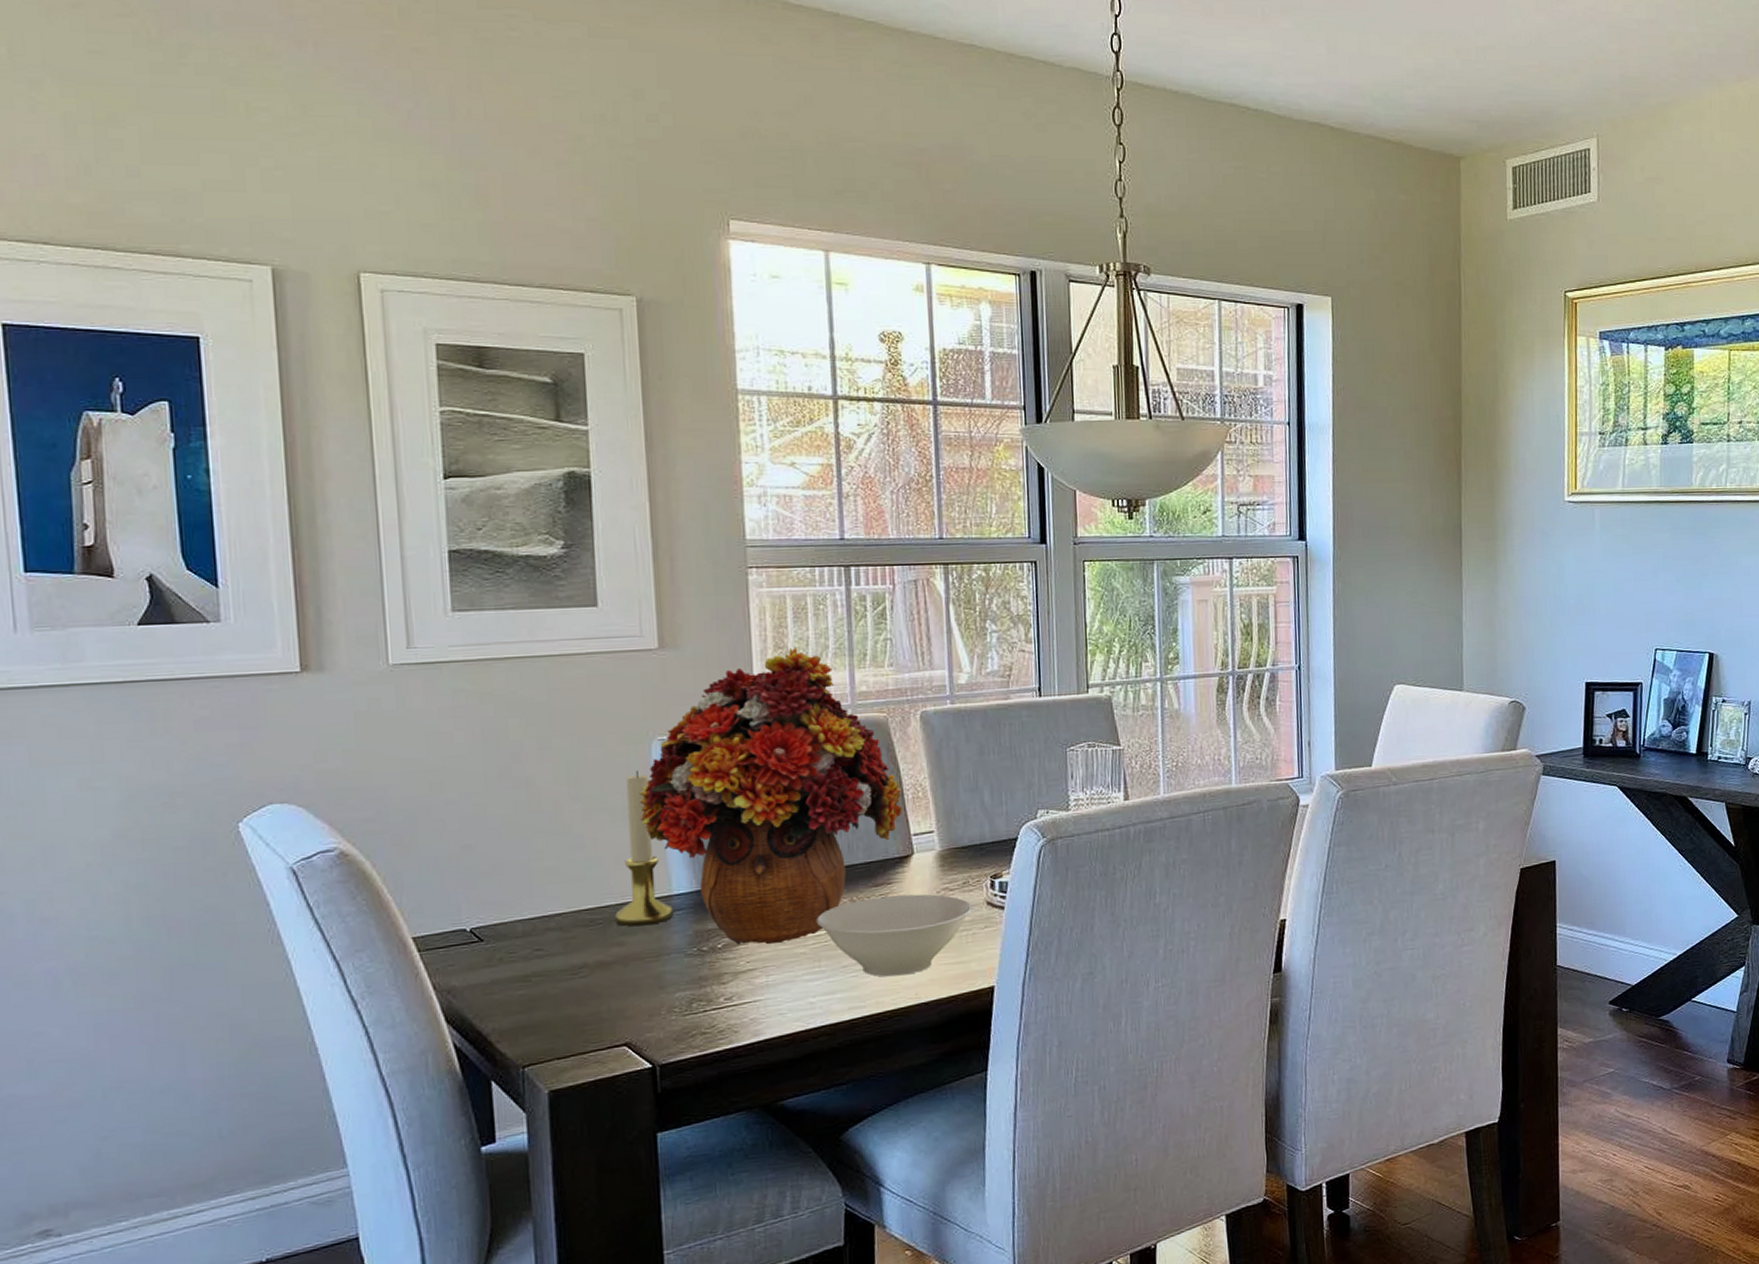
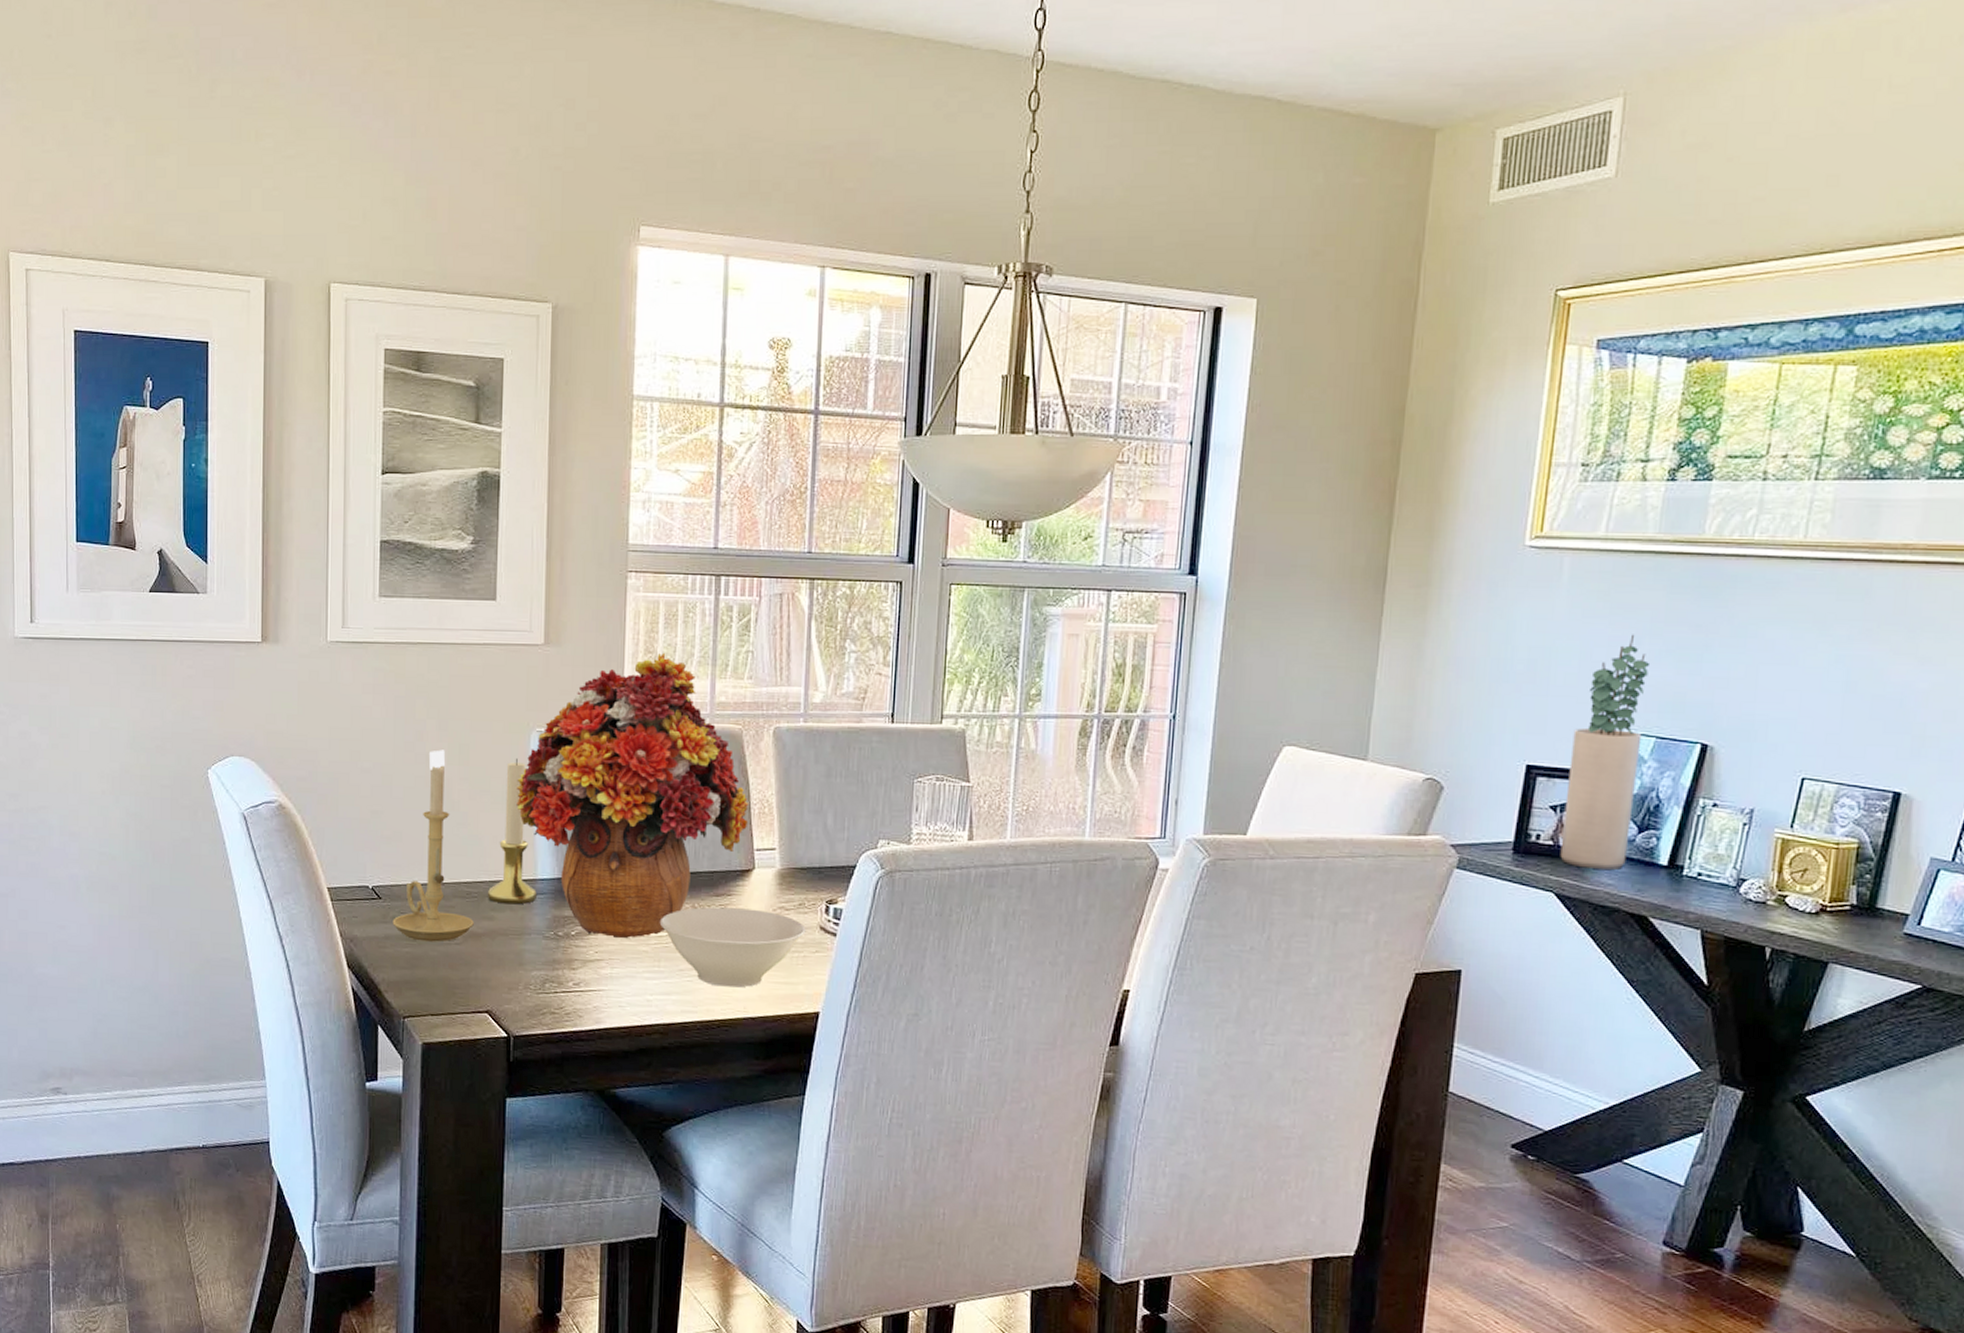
candle holder: none [500,770,601,981] -> present [392,749,474,942]
vase: none [1617,569,1667,763] -> present [1560,634,1651,870]

